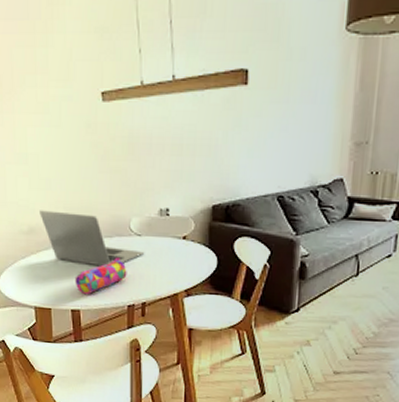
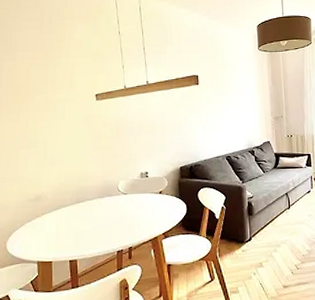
laptop: present [39,210,145,267] -> none [45,181,130,222]
pencil case: present [75,257,127,295] -> none [73,213,116,247]

